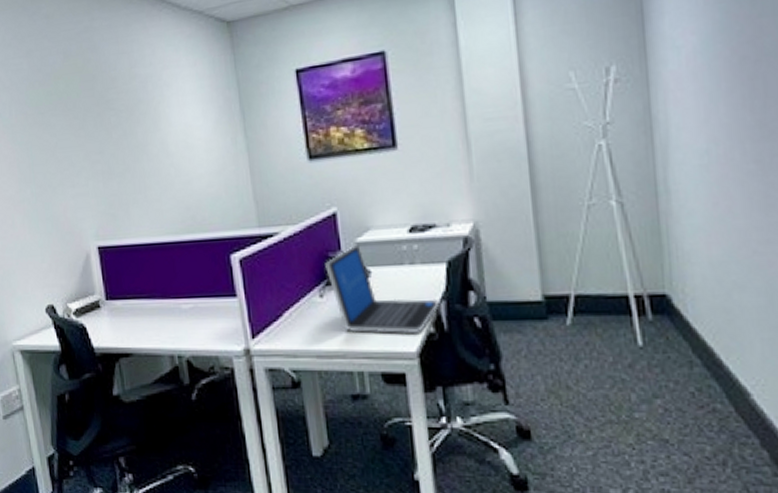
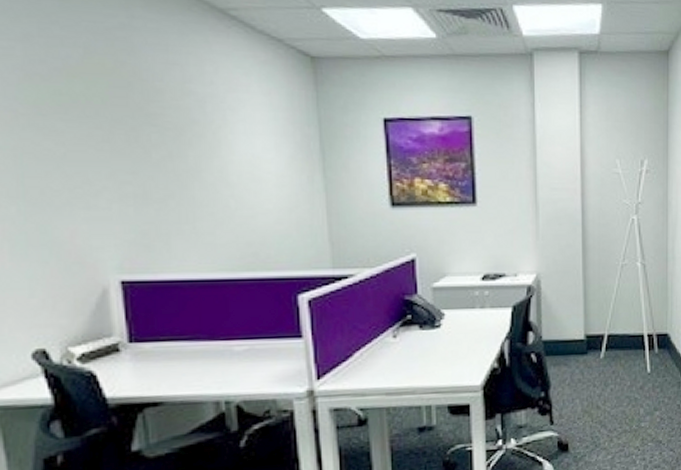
laptop: present [325,244,439,335] -> none [400,288,503,370]

